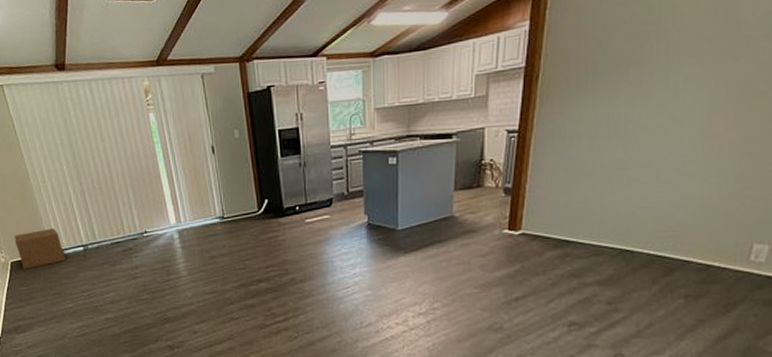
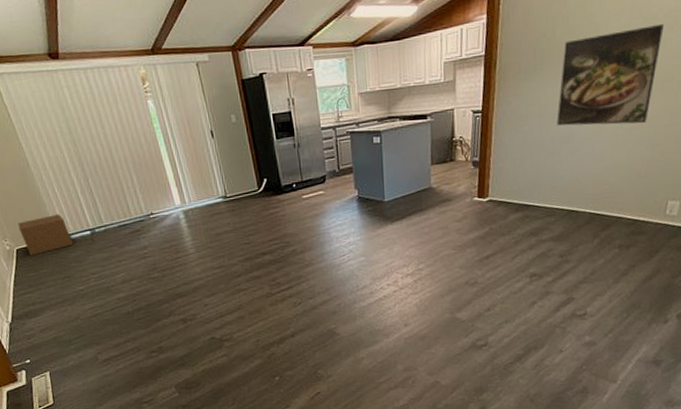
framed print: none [611,29,758,150] -> present [557,23,665,126]

